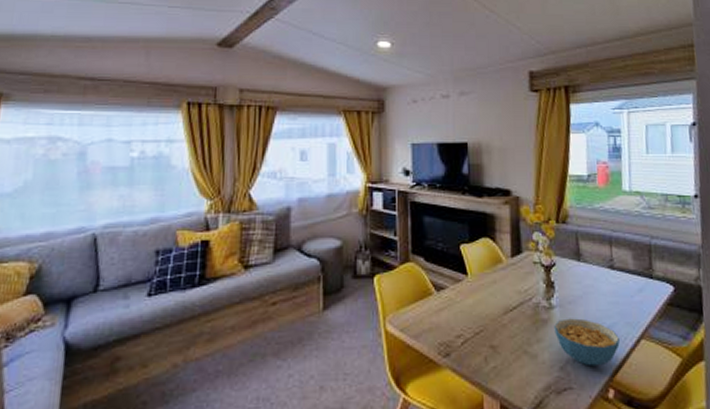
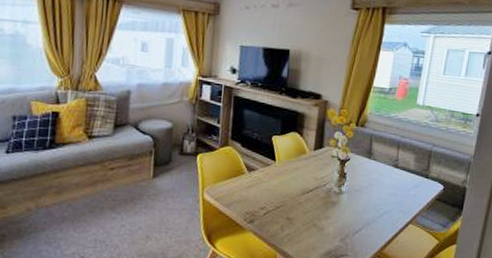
cereal bowl: present [554,318,620,366] -> none [340,202,392,241]

